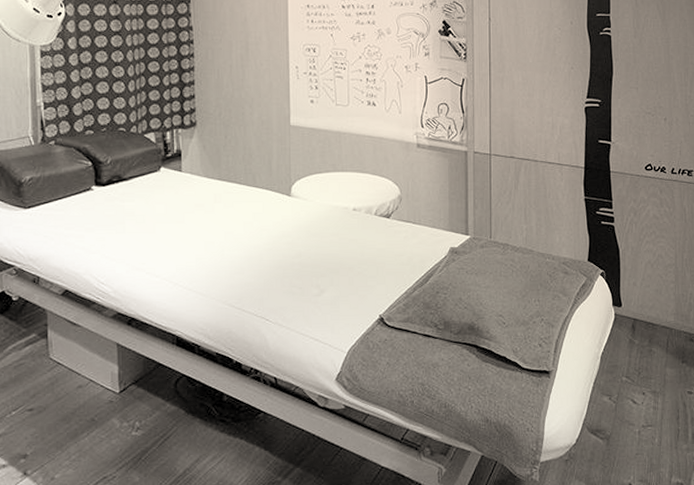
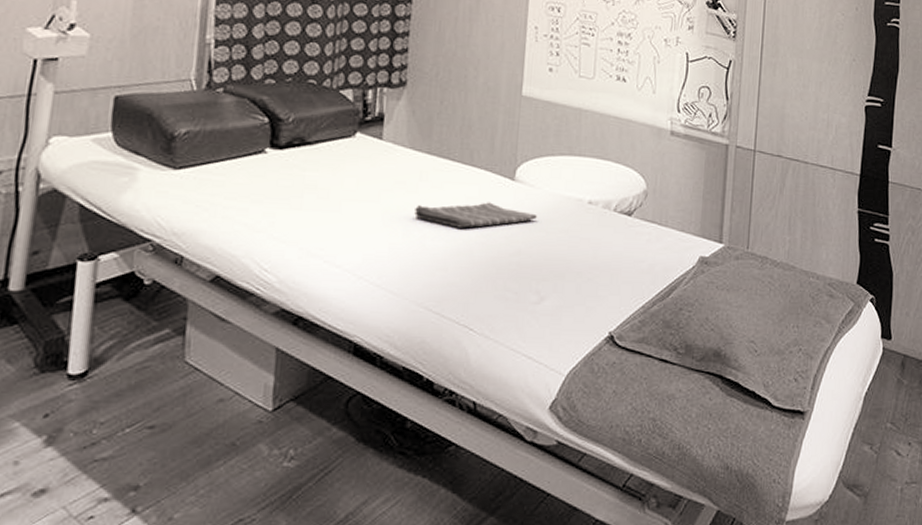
dish towel: none [213,216,312,239] -> present [414,202,537,228]

